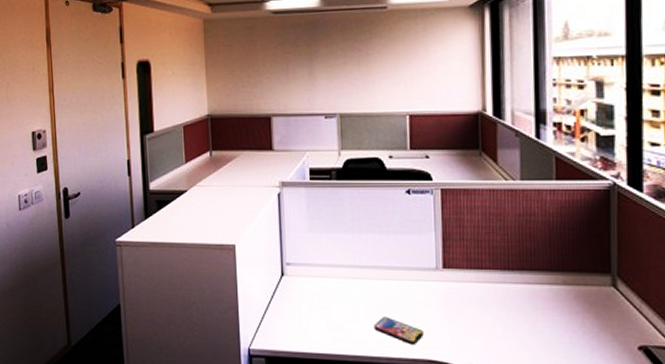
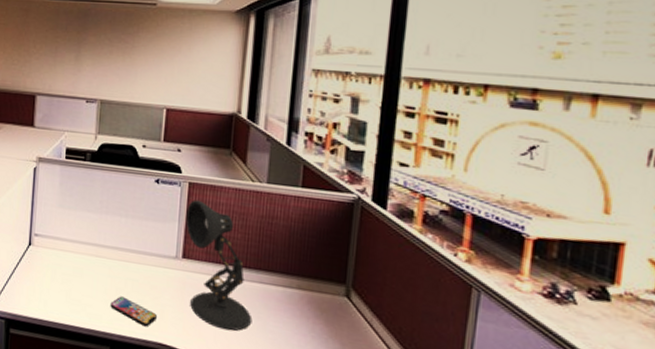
desk lamp: none [442,206,521,337] -> present [185,200,253,331]

